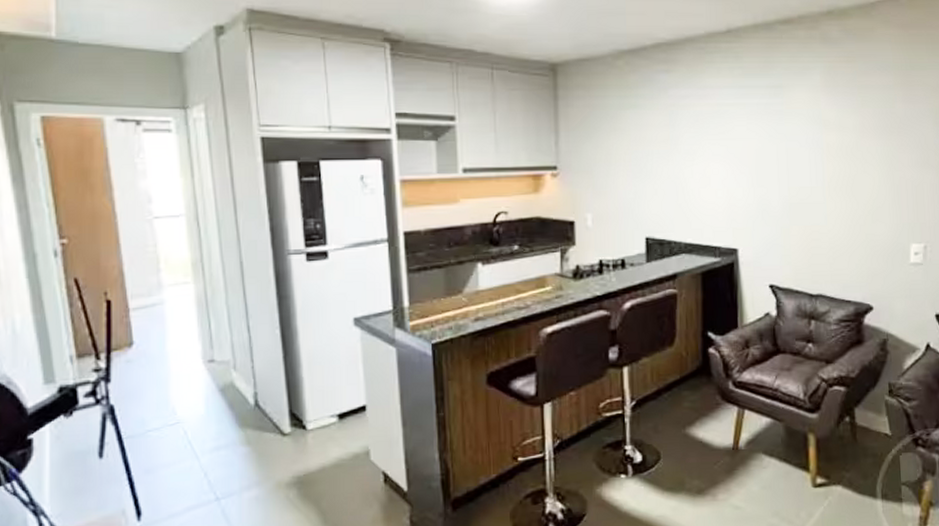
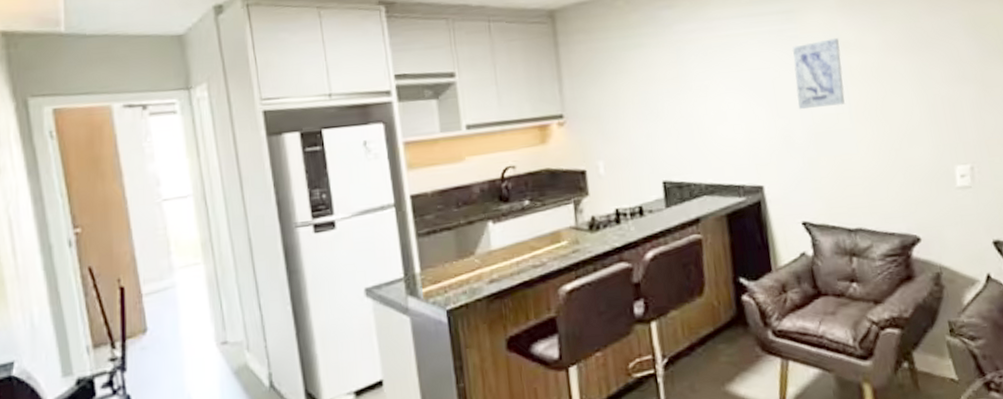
wall art: none [776,115,821,181] -> present [792,37,845,110]

